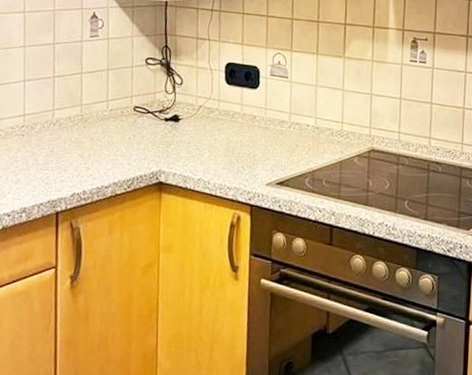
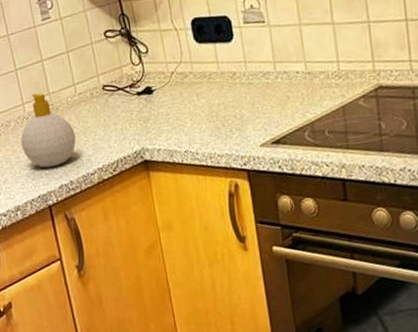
soap bottle: none [42,102,98,175] -> present [20,93,76,168]

